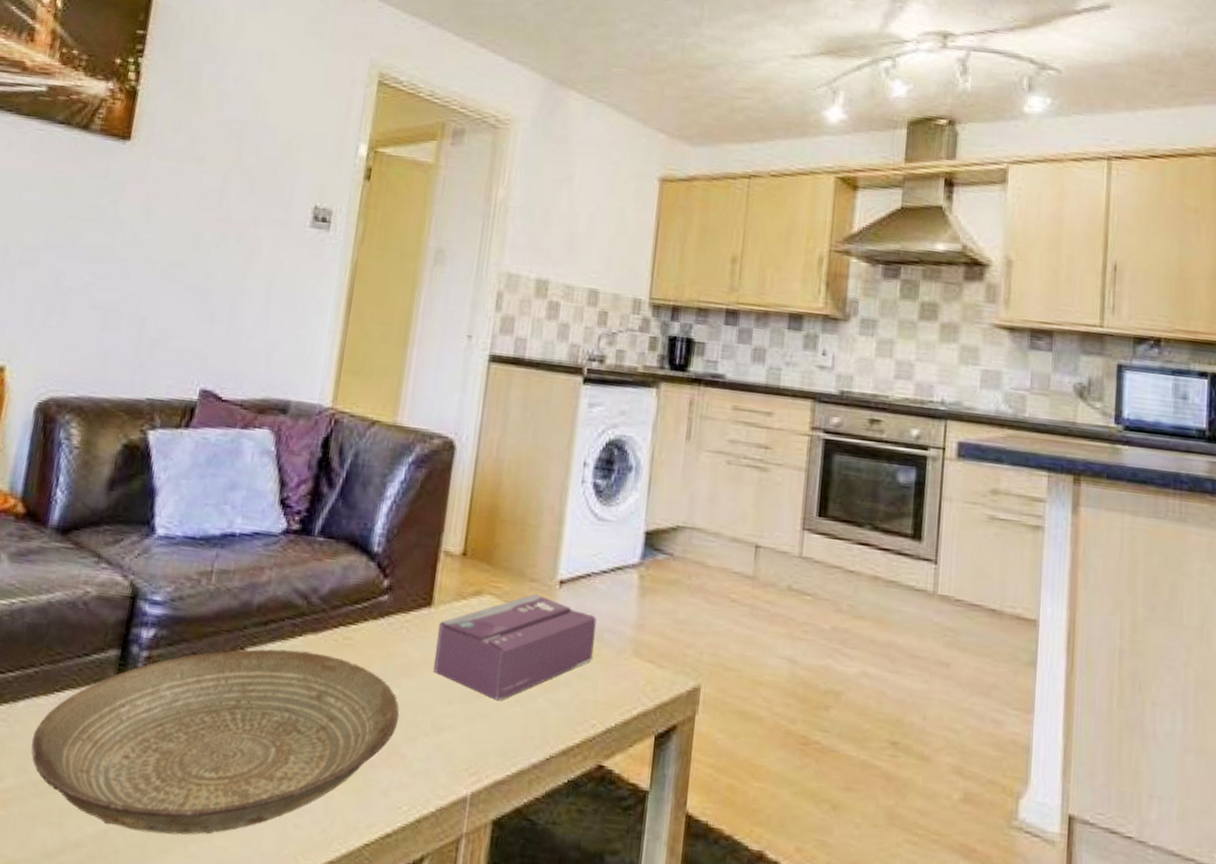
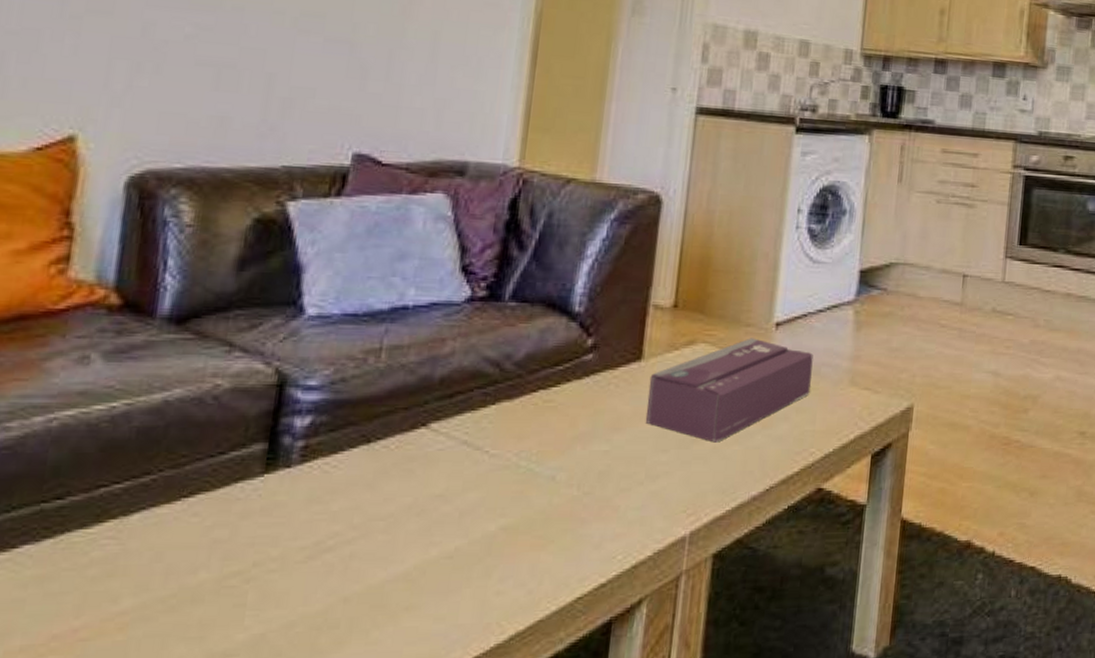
decorative bowl: present [31,649,400,836] -> none [153,419,610,629]

